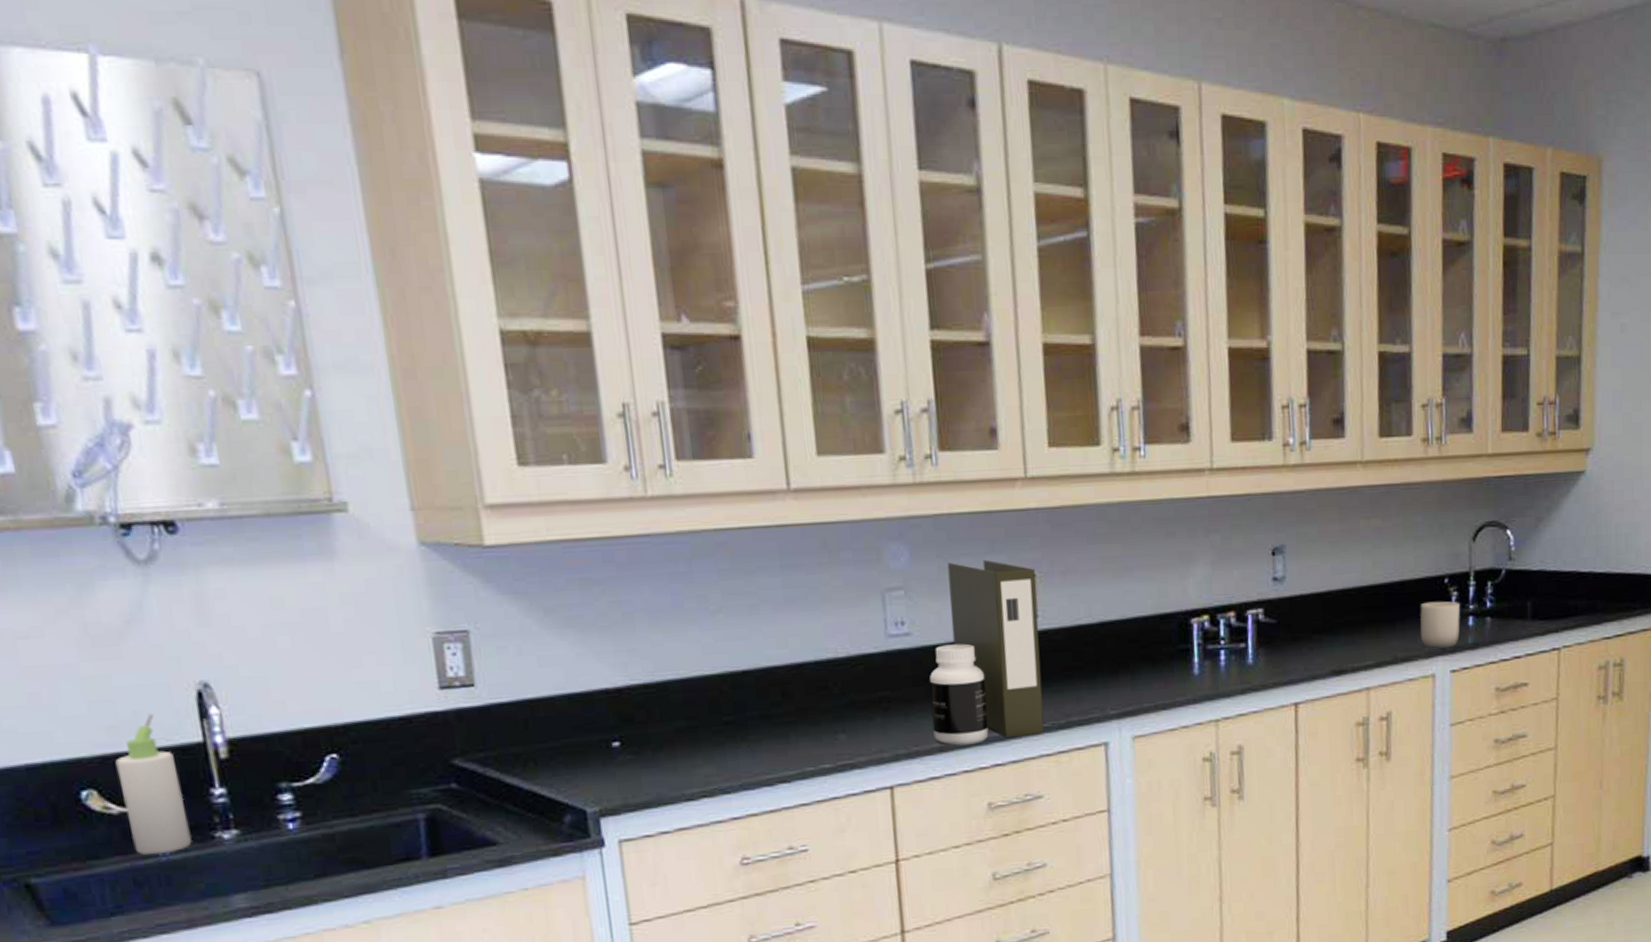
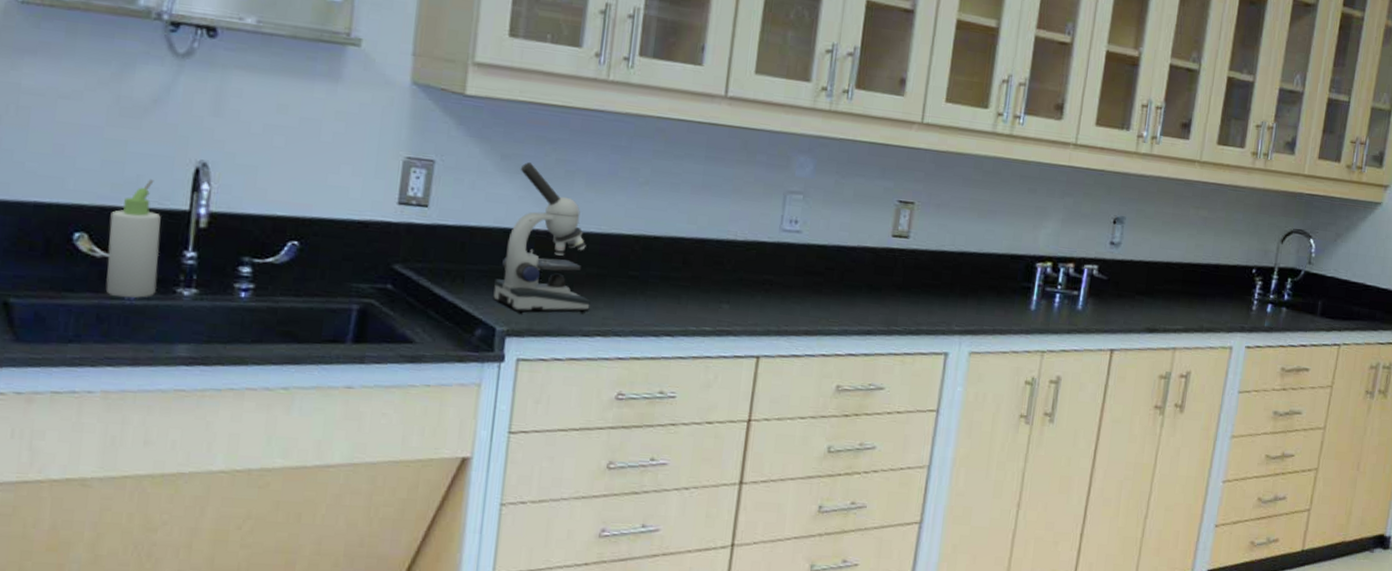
microscope: none [569,610,688,790] -> present [493,161,591,315]
medicine bottle: present [929,643,989,747] -> none [802,246,856,334]
binder: present [947,559,1045,739] -> none [835,179,915,336]
mug: present [1419,601,1461,648] -> none [1225,285,1263,327]

